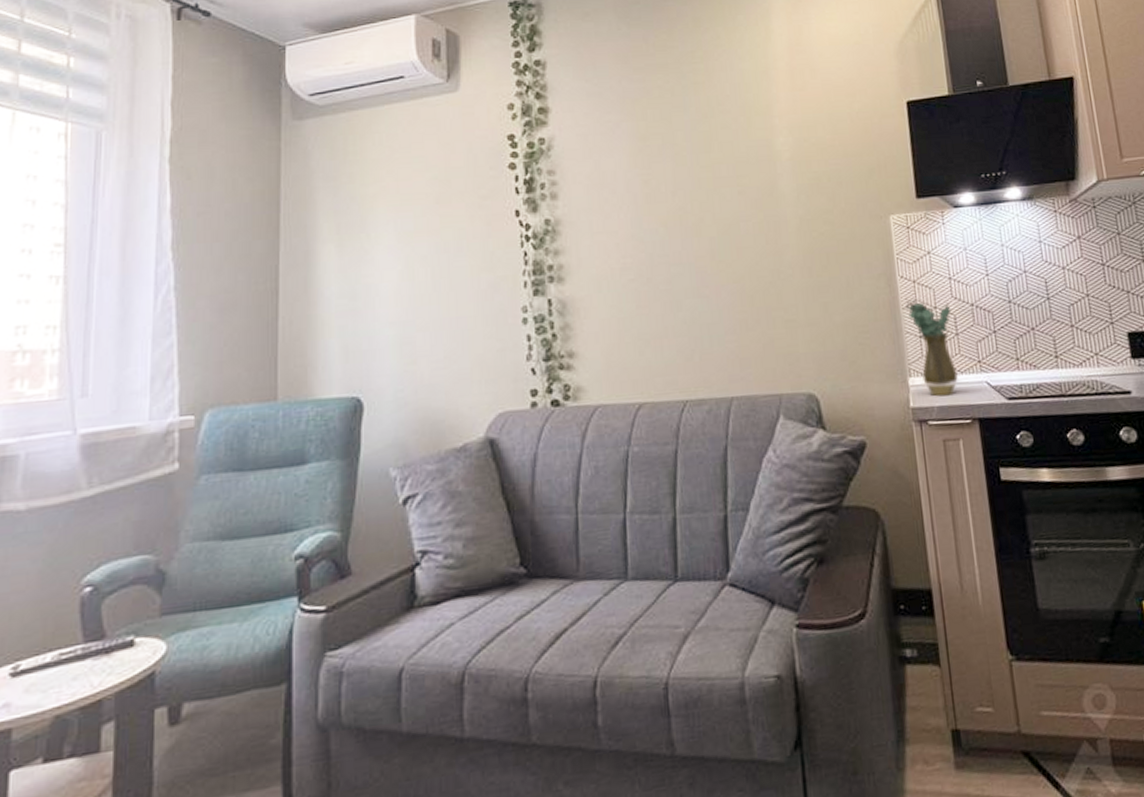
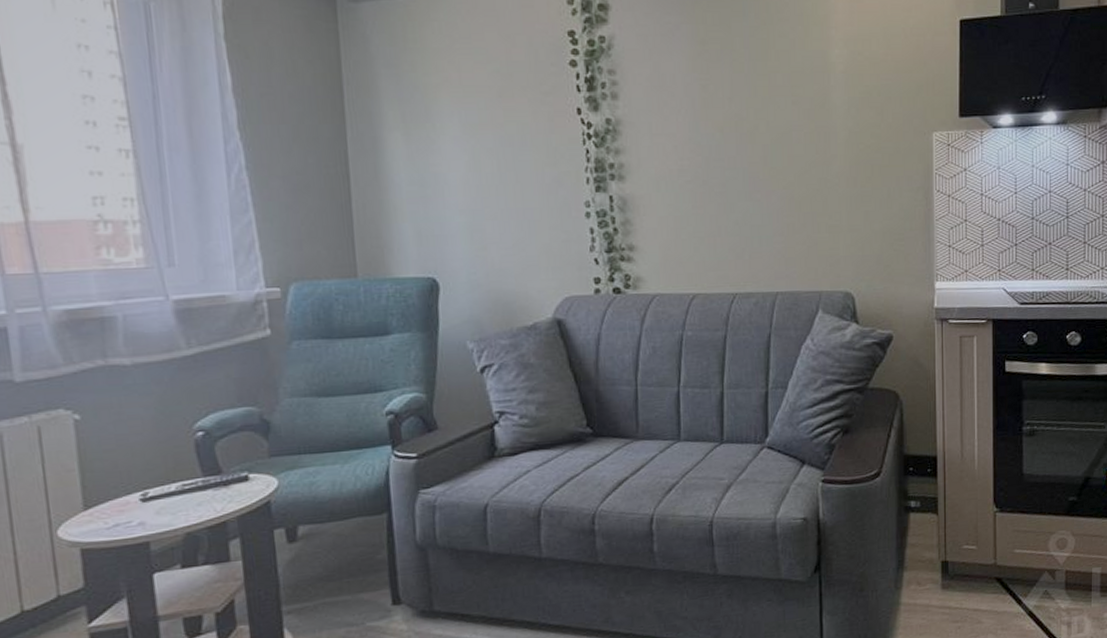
vase: present [905,298,958,397] -> none [939,211,980,299]

